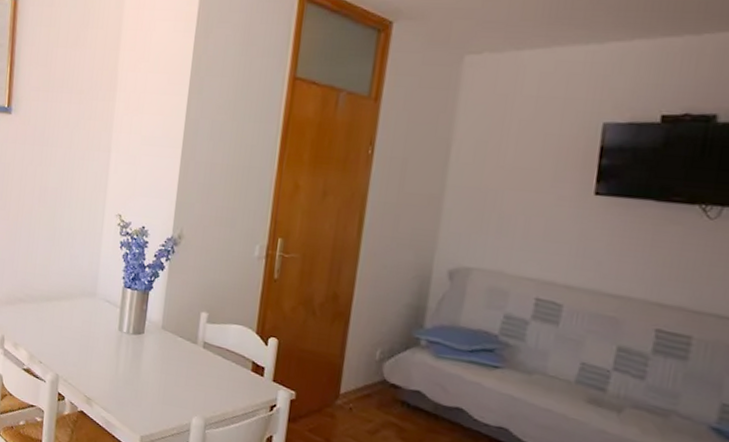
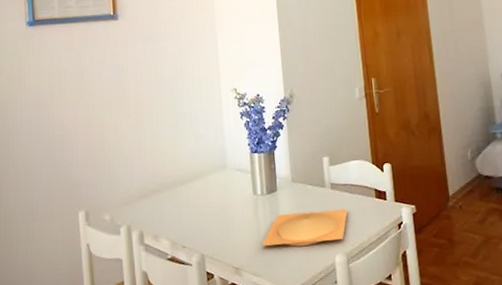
plate: none [118,358,216,403] -> present [262,208,348,247]

